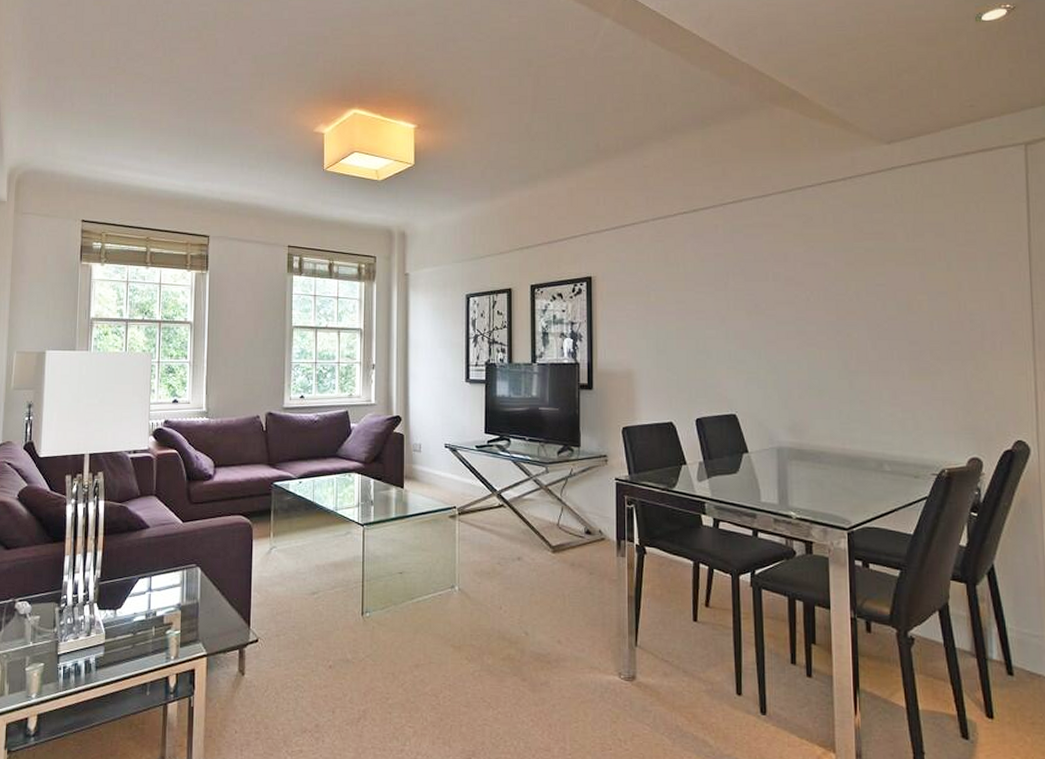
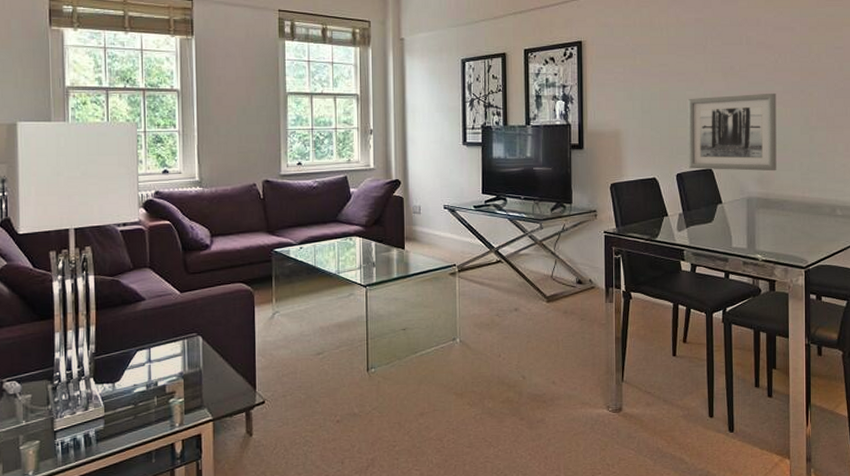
wall art: none [707,333,811,419] -> present [687,92,777,172]

